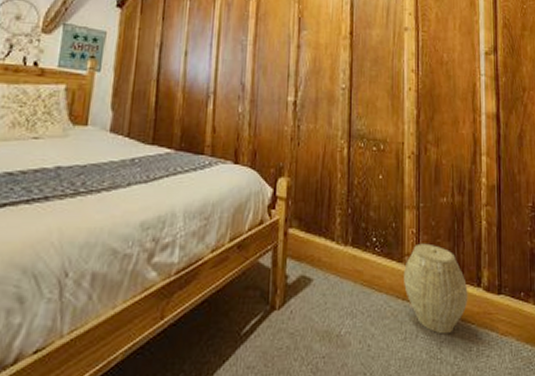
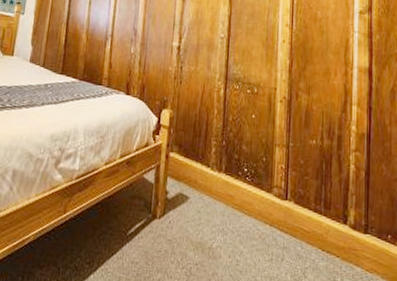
woven basket: present [404,243,468,334] -> none [272,178,334,262]

